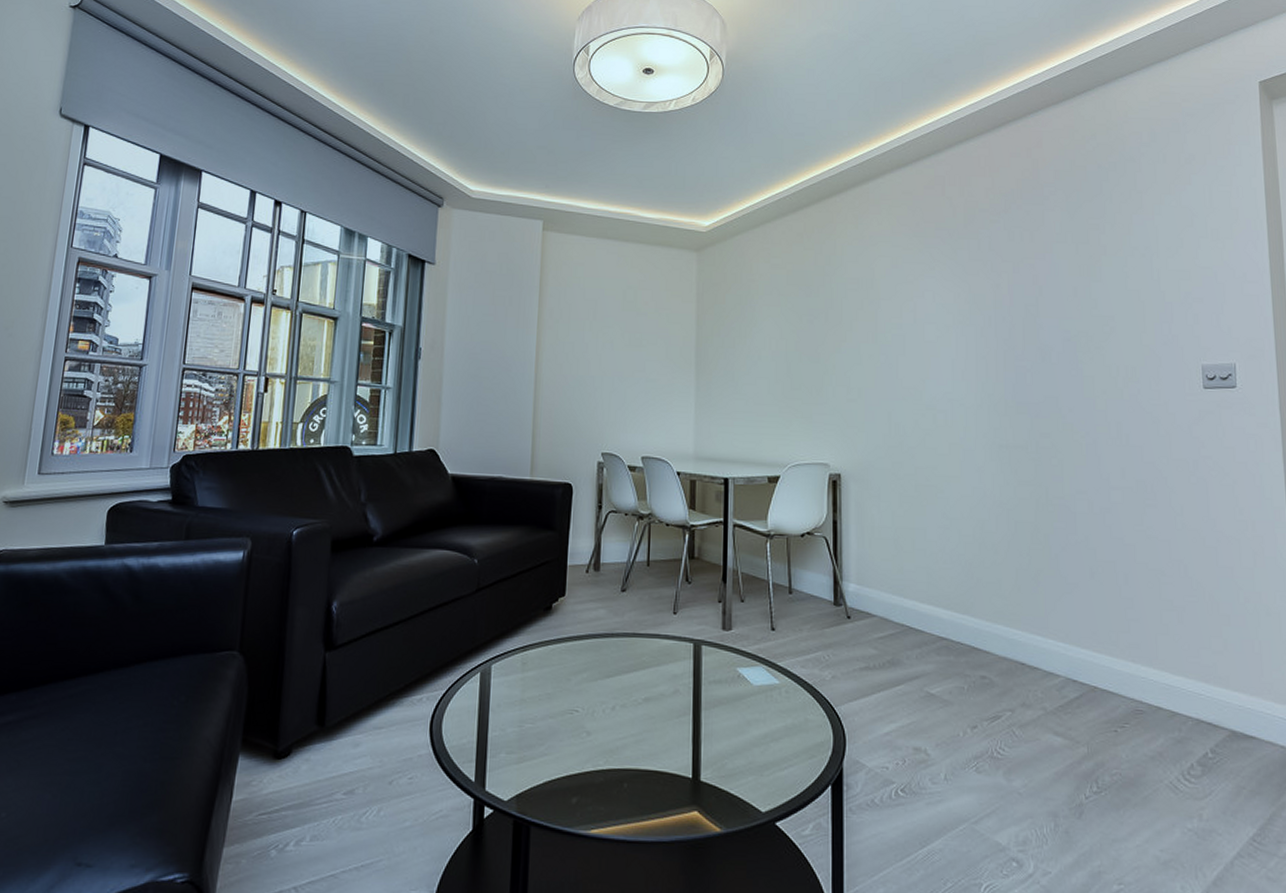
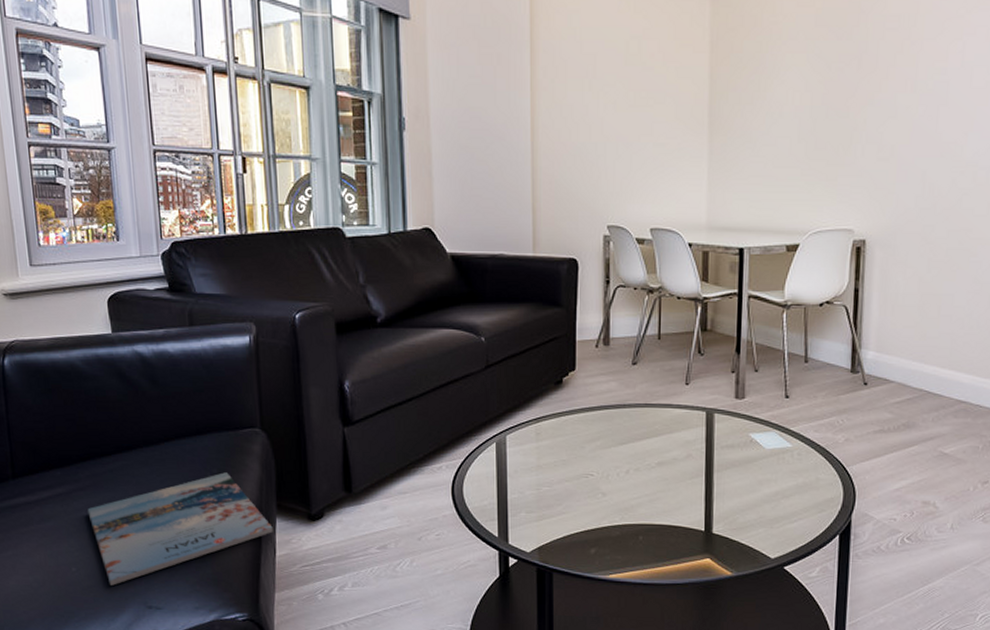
magazine: none [34,700,234,836] -> present [87,472,273,586]

